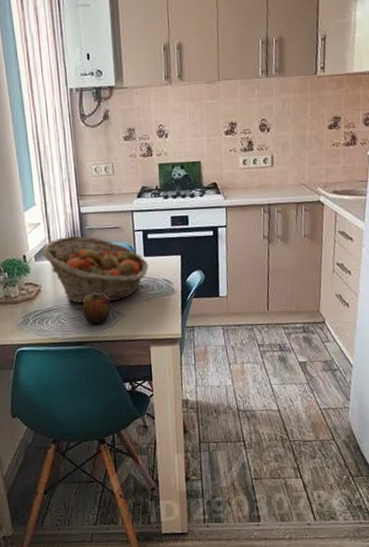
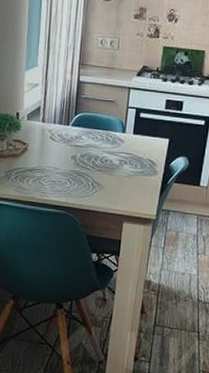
fruit basket: present [42,235,149,303] -> none [35,101,136,172]
apple: present [83,293,111,325] -> none [64,161,92,192]

